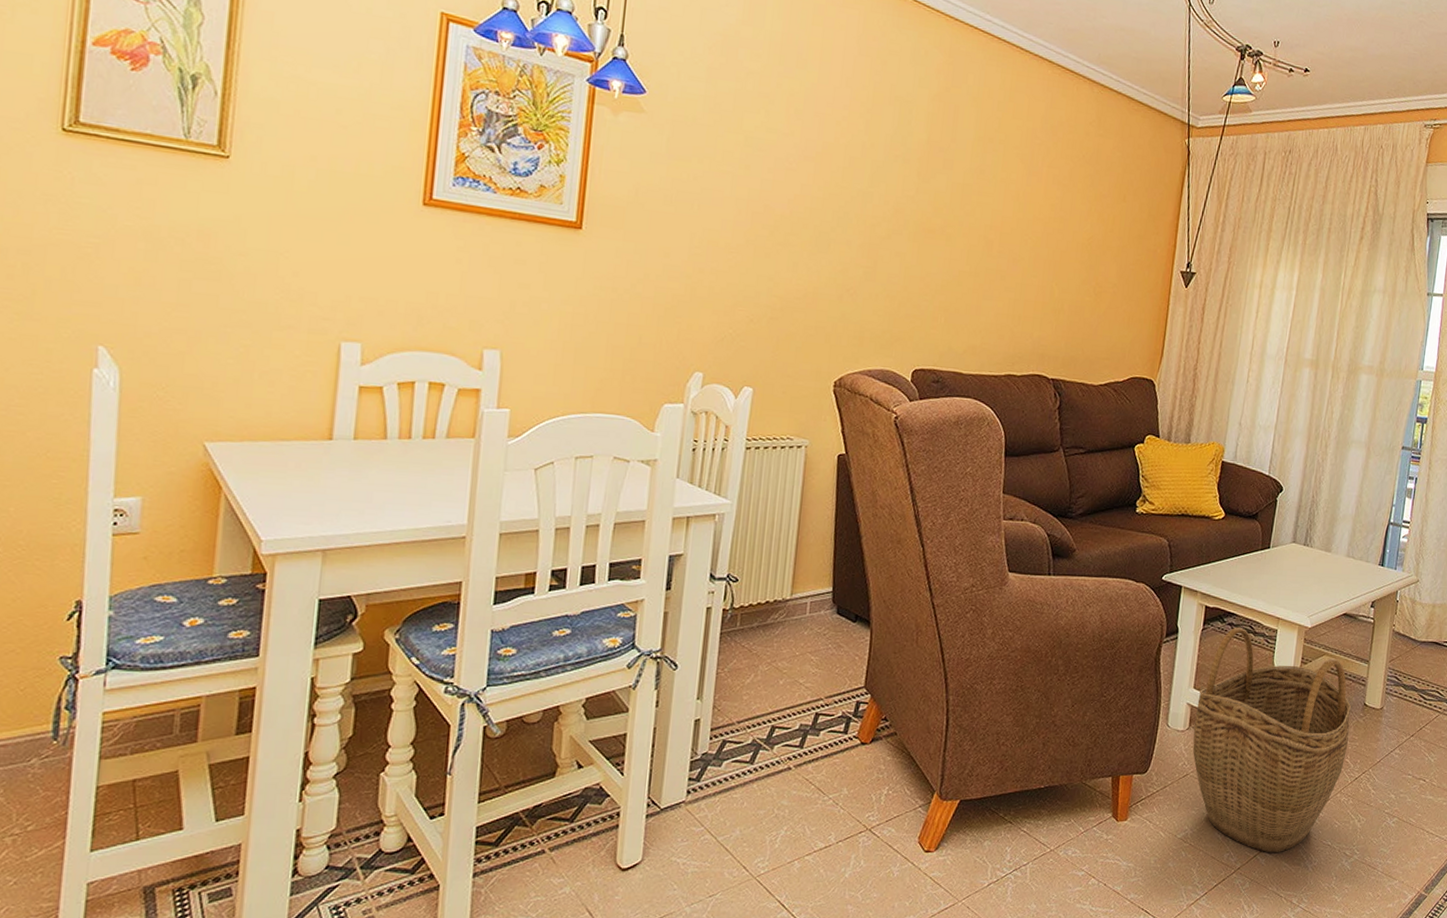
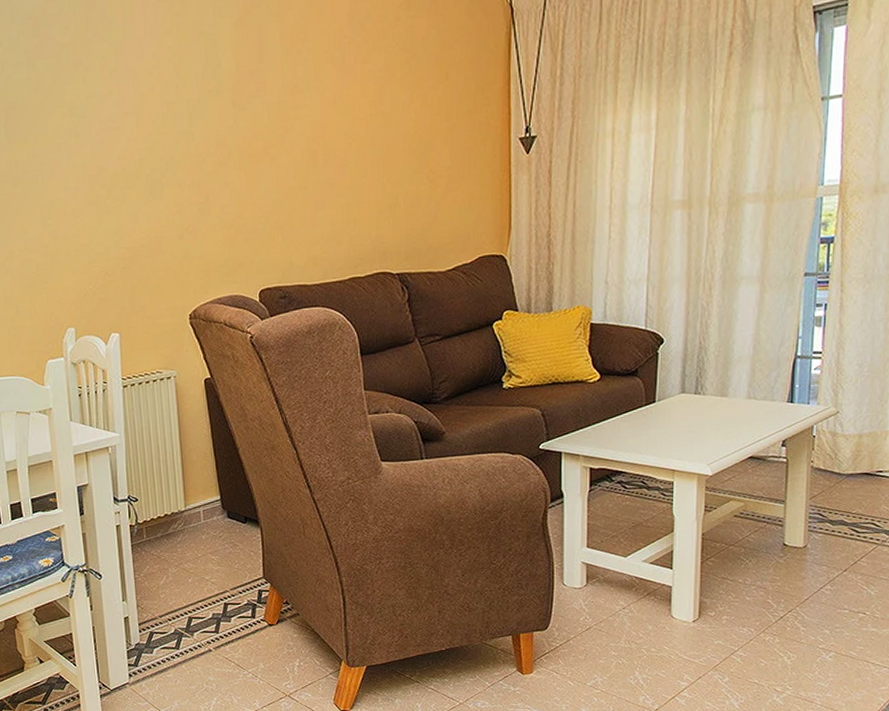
woven basket: present [1192,627,1351,853] -> none [591,483,768,694]

